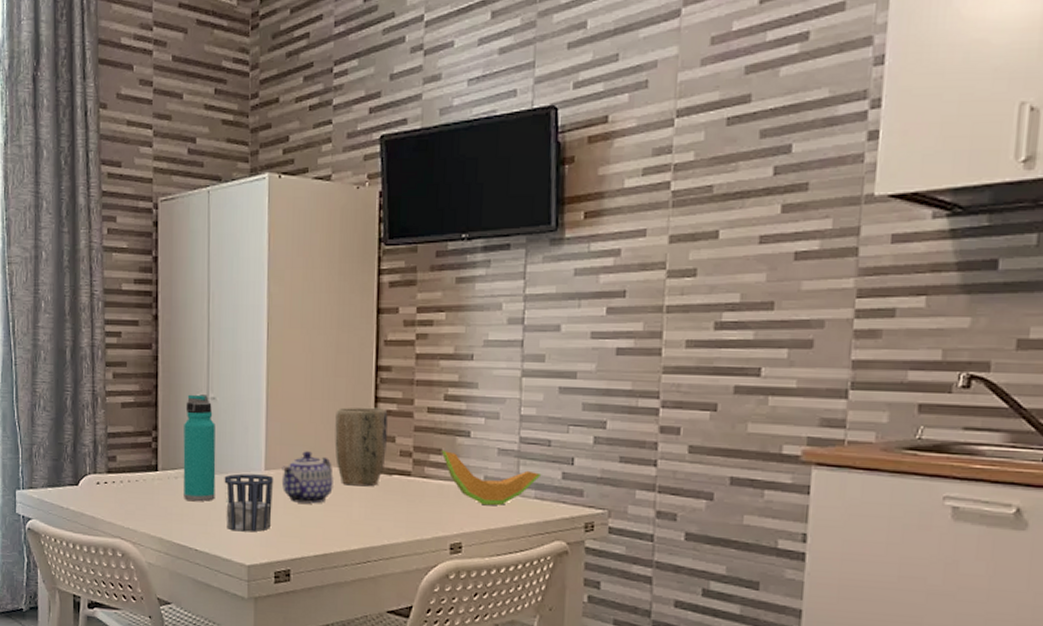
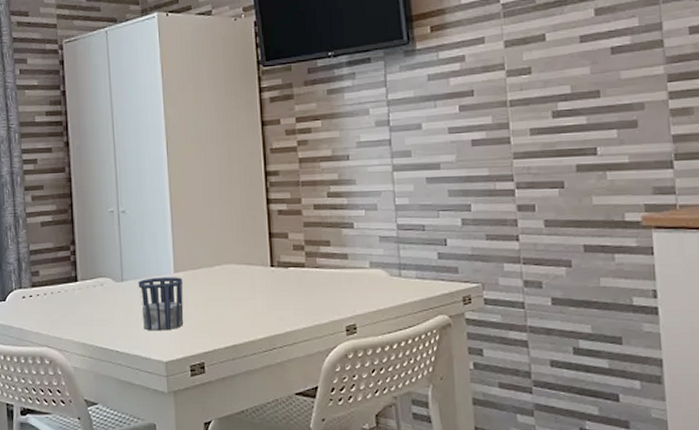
water bottle: present [183,394,216,501] -> none [98,209,131,306]
teapot: present [281,451,333,504] -> none [189,252,237,300]
plant pot: present [334,407,388,487] -> none [233,208,281,281]
cantaloupe slice: present [441,451,542,506] -> none [329,242,420,289]

